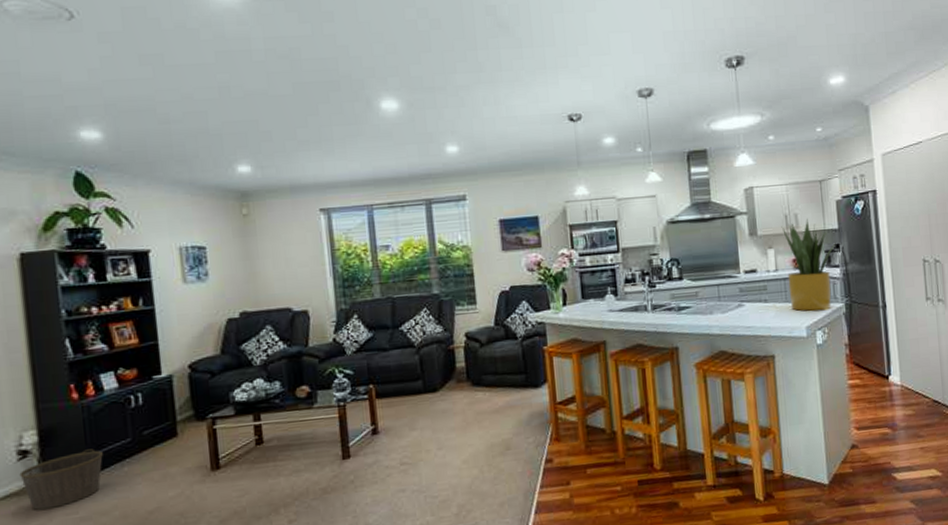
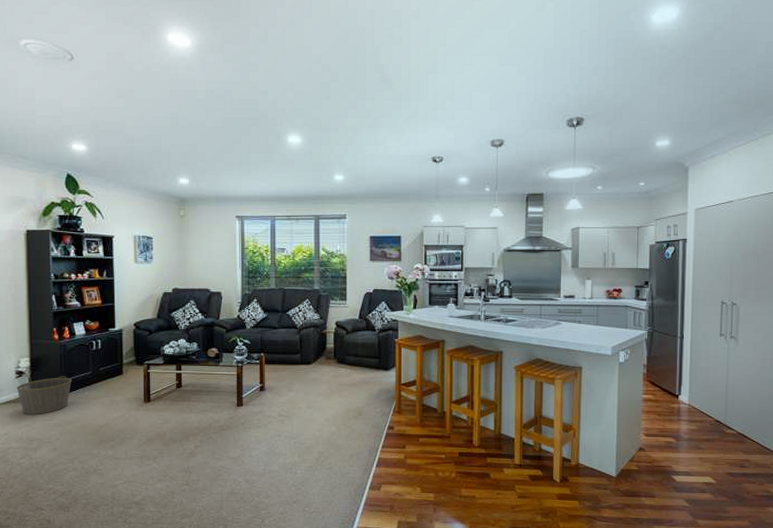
planter: present [781,218,836,312] -> none [599,257,646,335]

